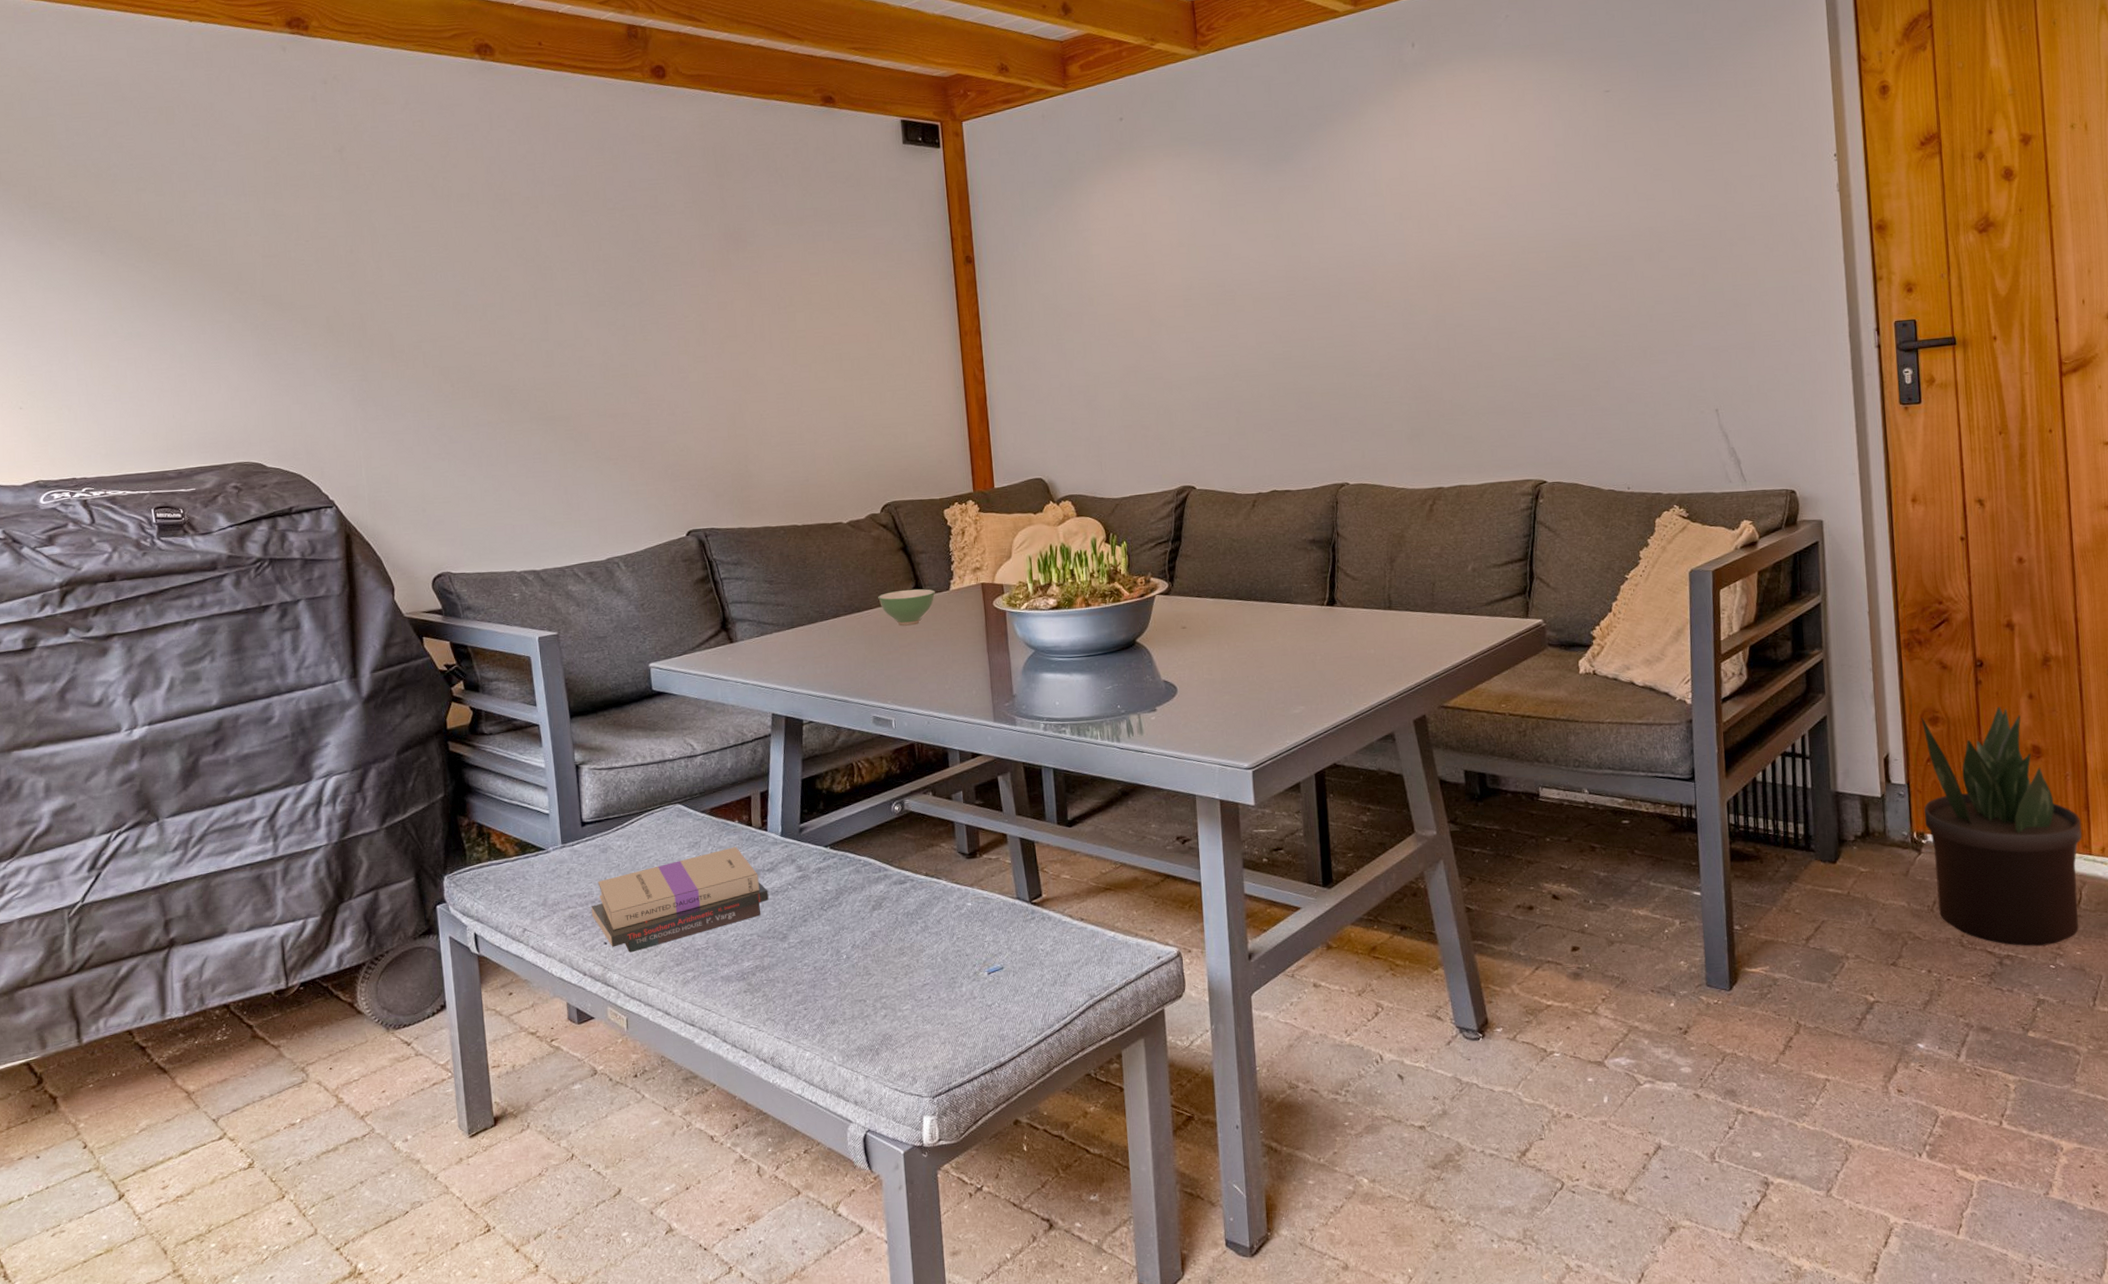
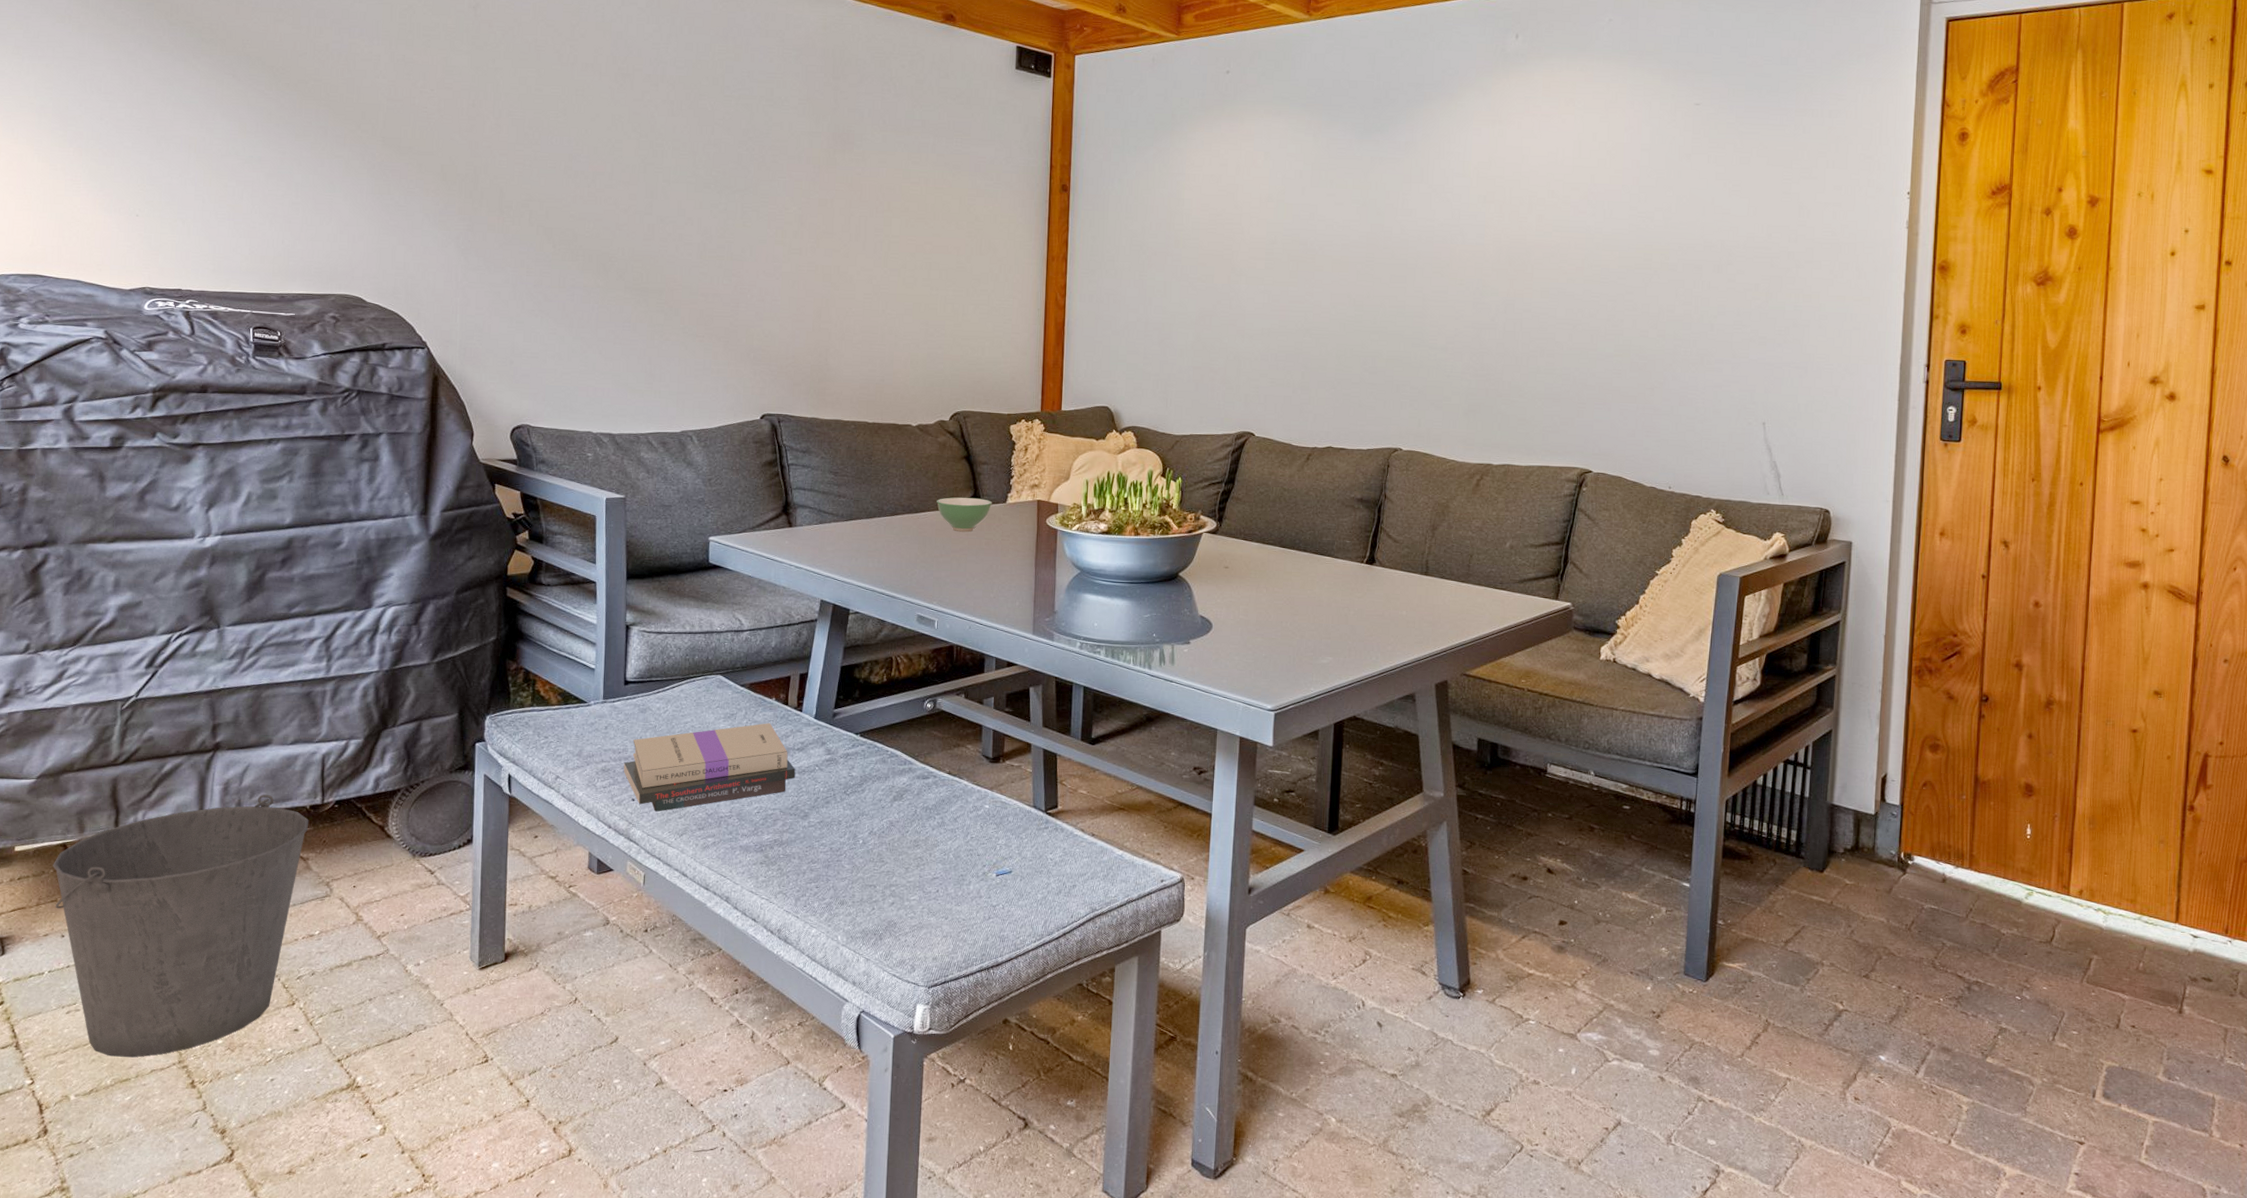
bucket: none [18,985,276,1275] -> present [53,794,309,1058]
planter: present [1921,707,2082,946] -> none [1913,742,2064,977]

